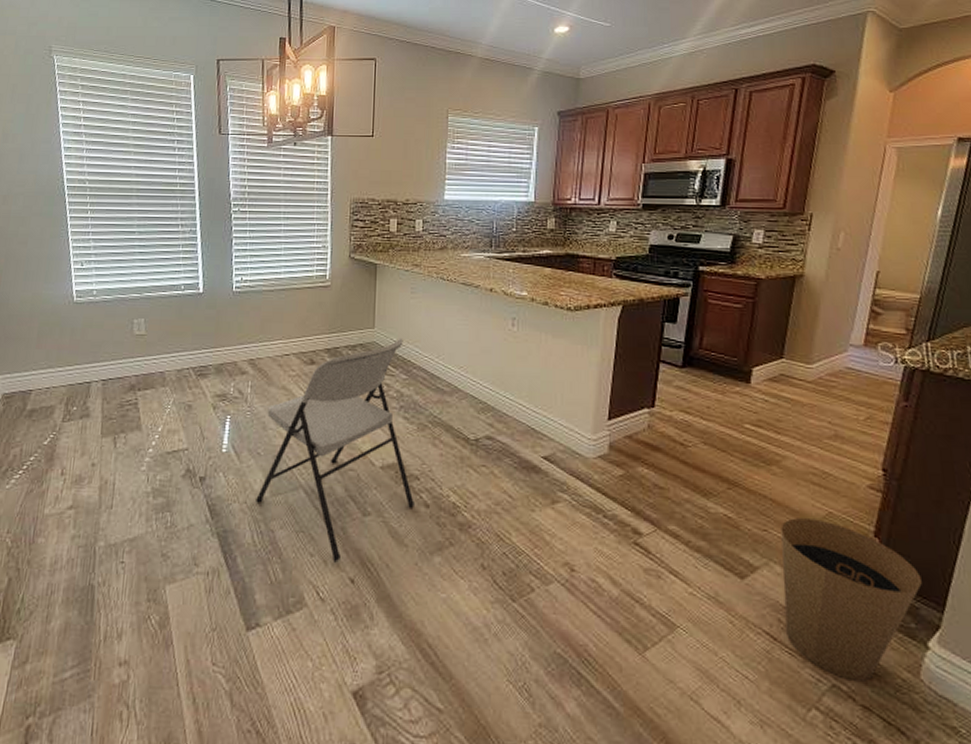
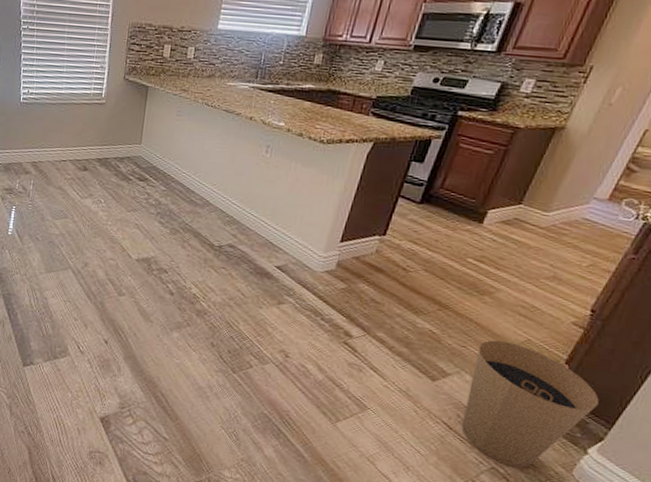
chair: present [256,338,414,563] -> none [33,154,166,327]

